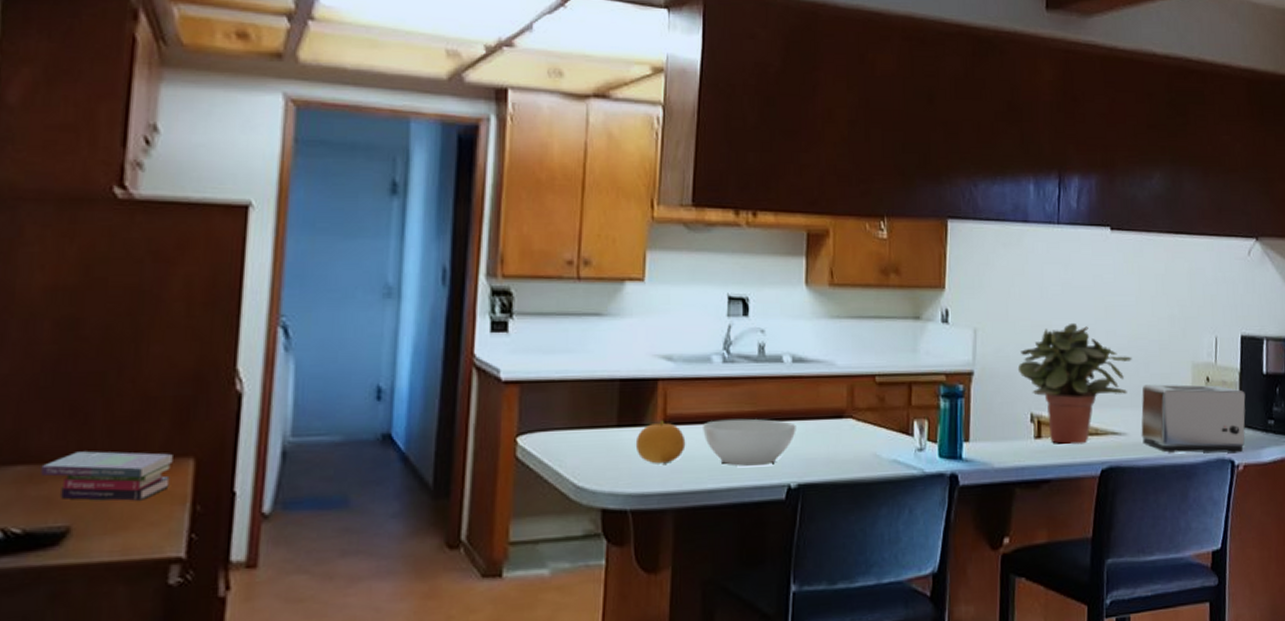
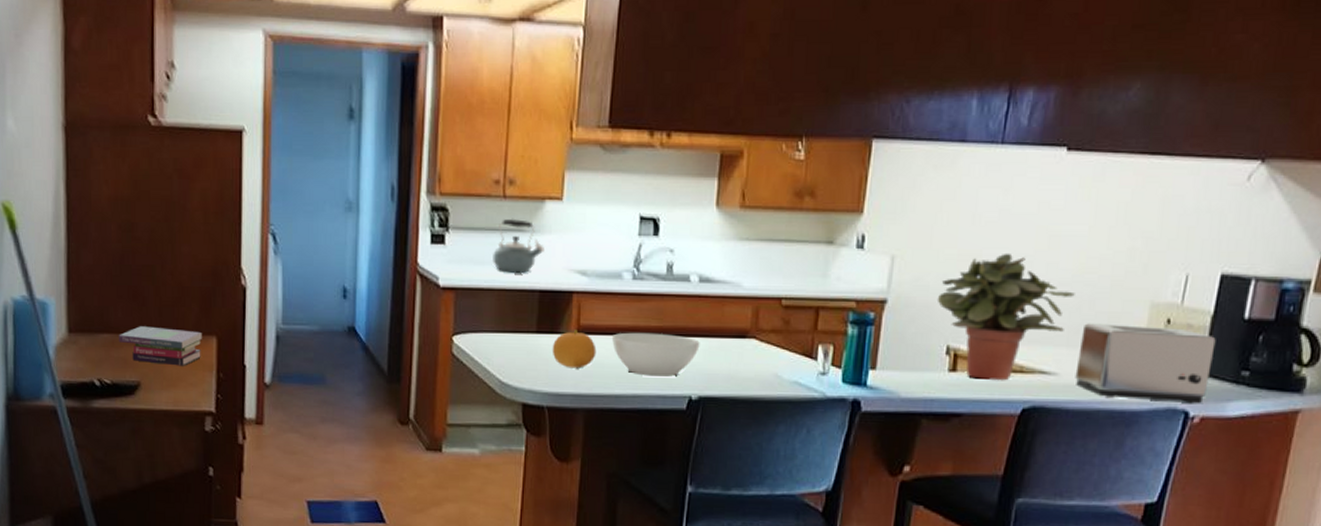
kettle: none [564,301,625,361] -> present [491,218,544,273]

